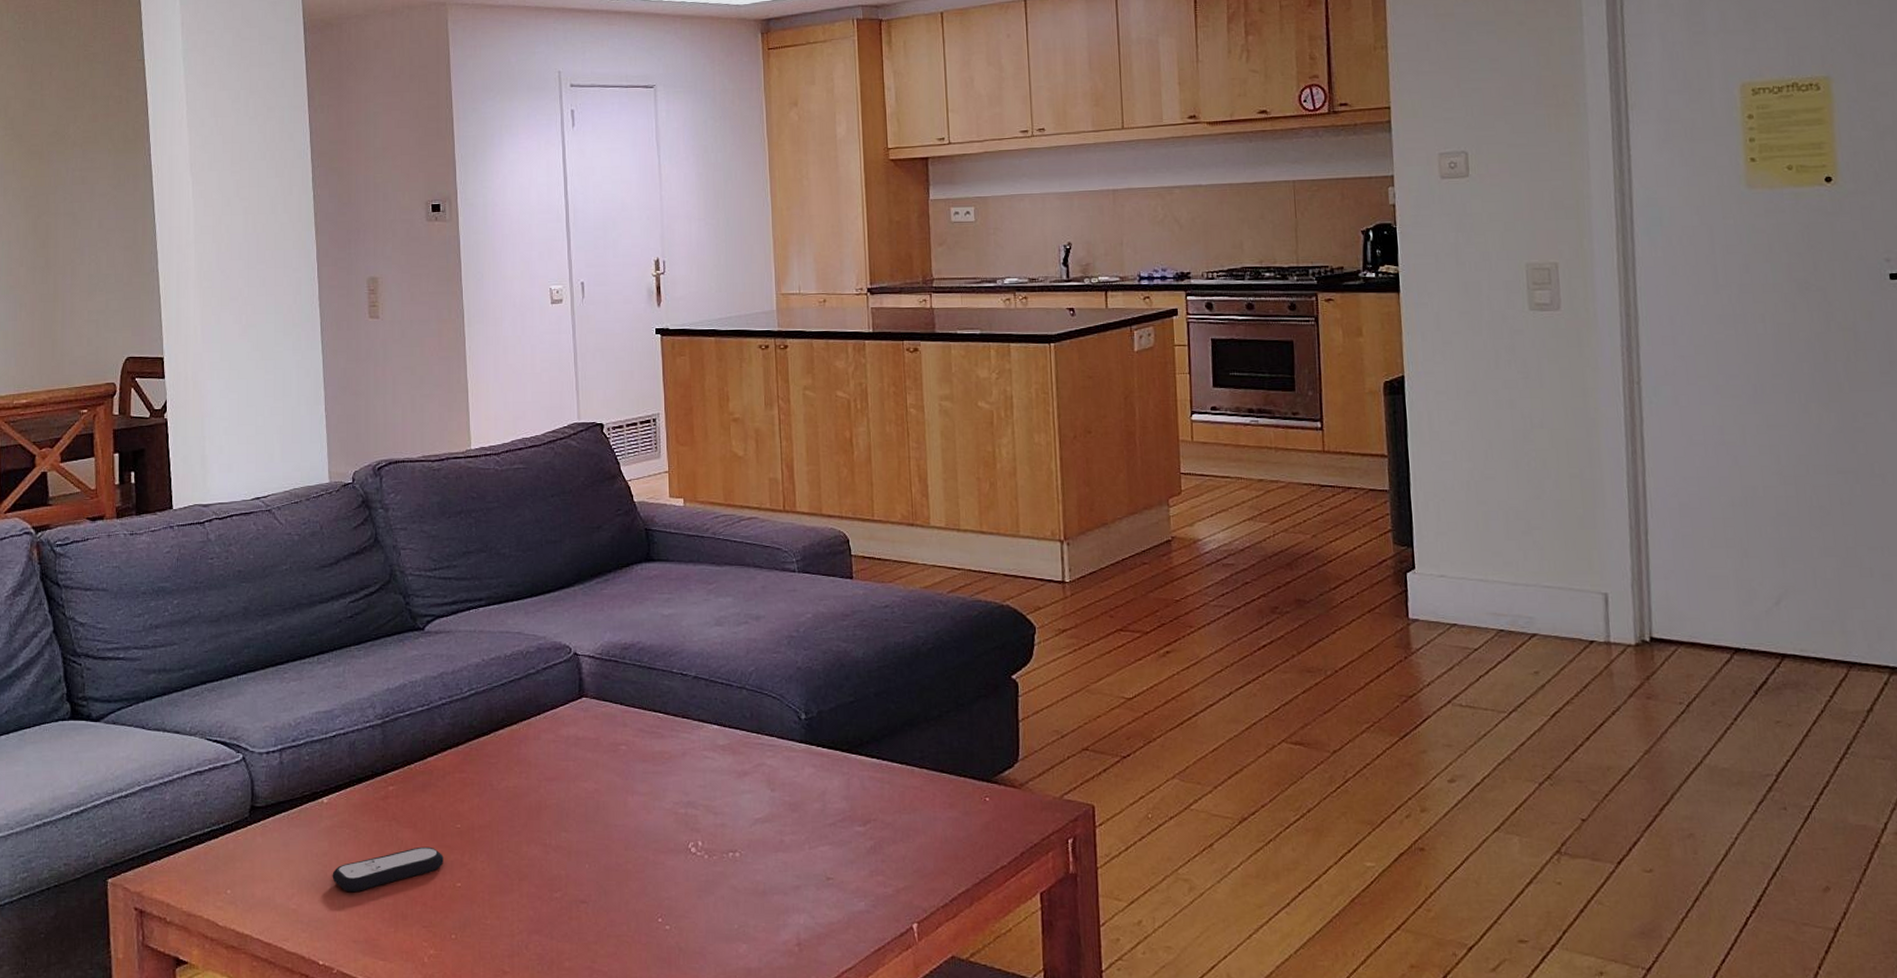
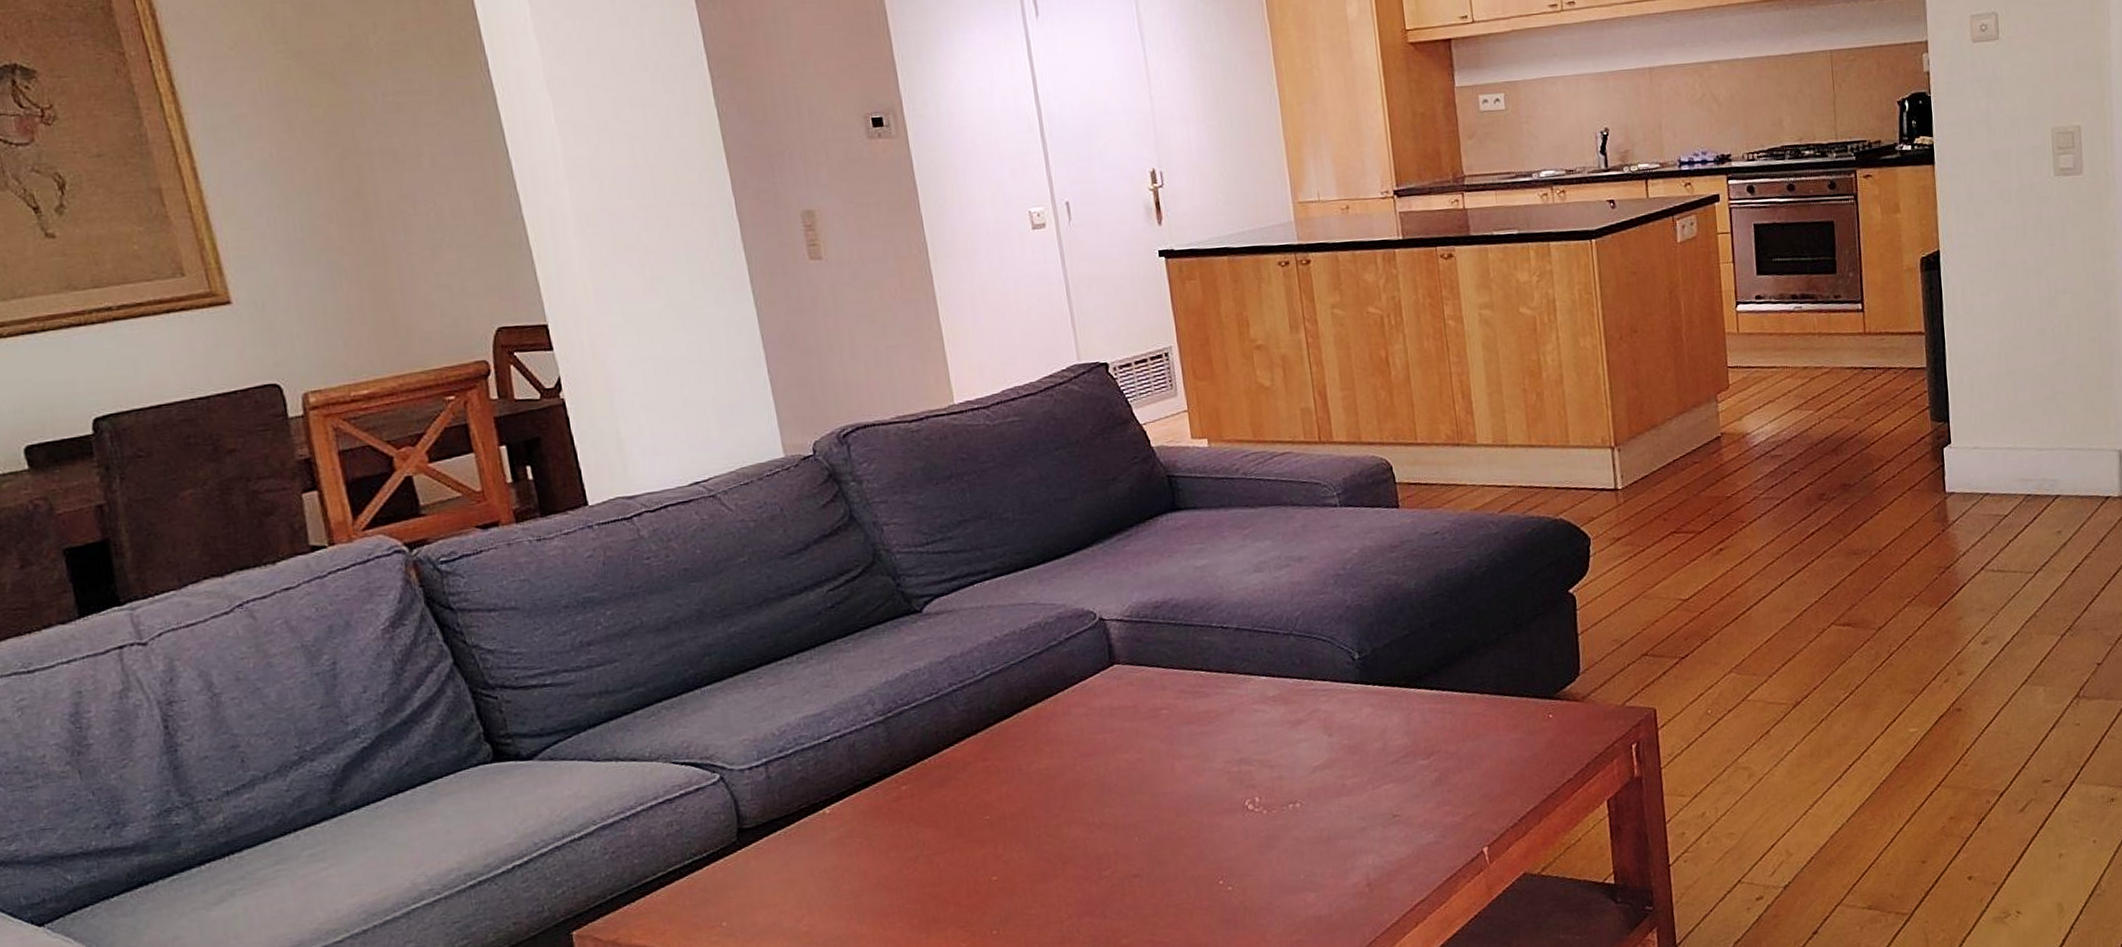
remote control: present [332,846,444,893] -> none [846,843,975,904]

